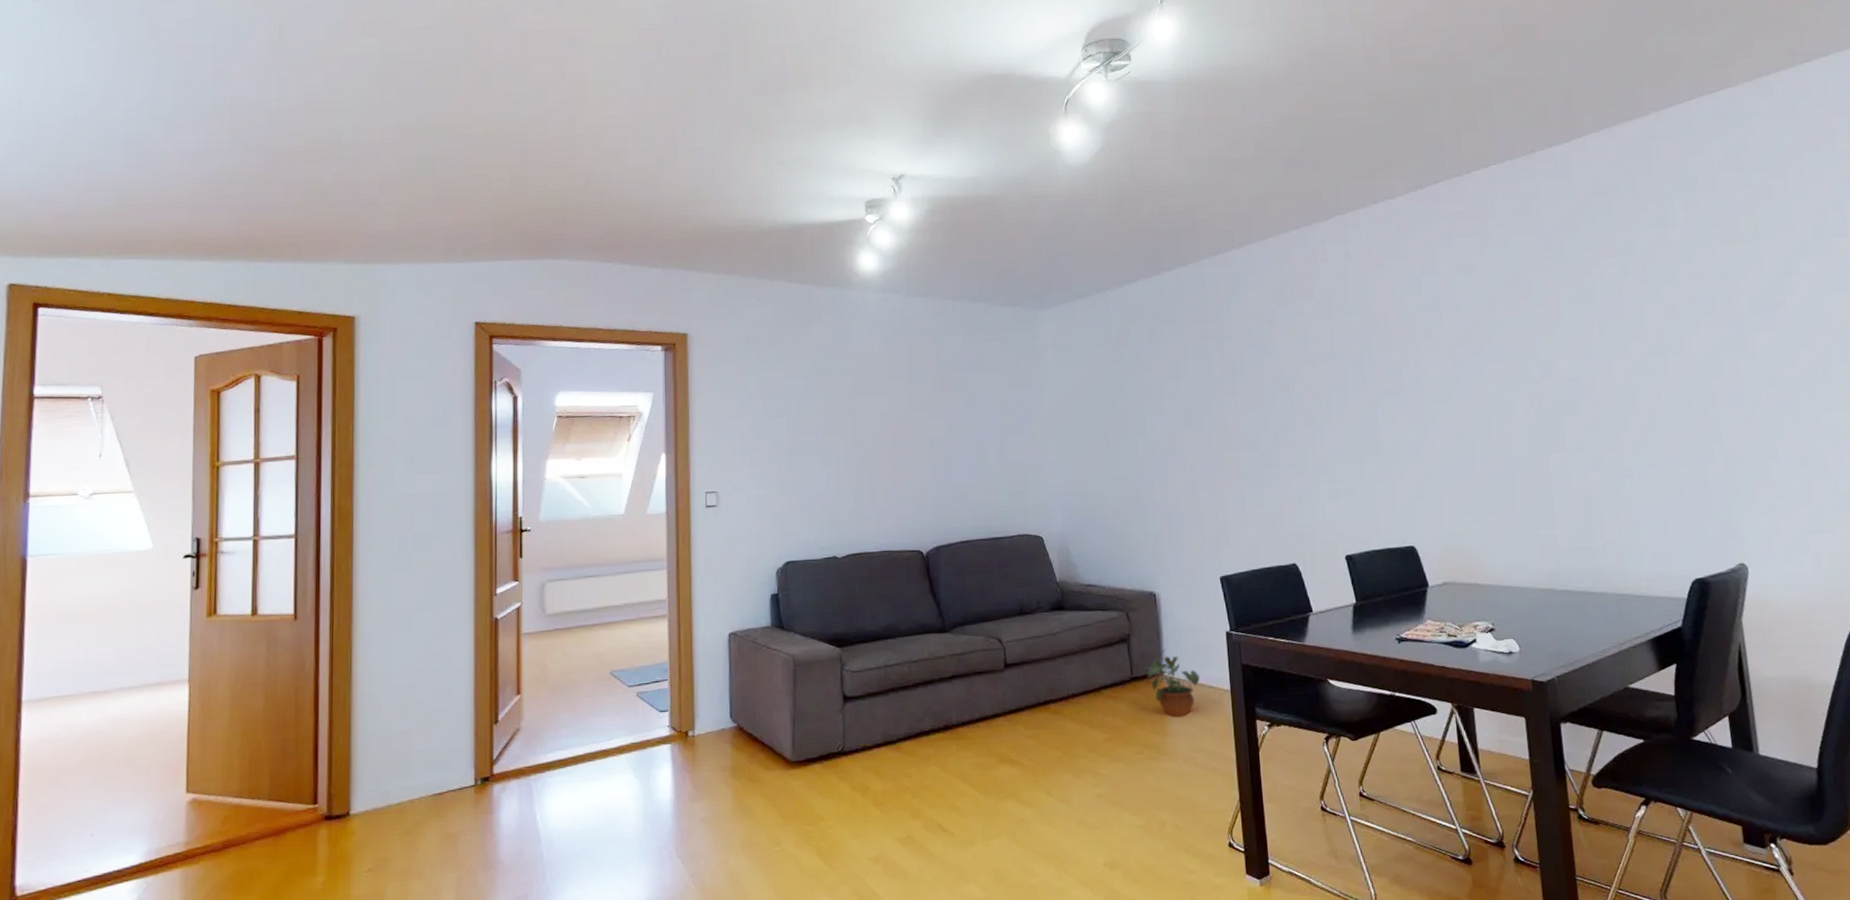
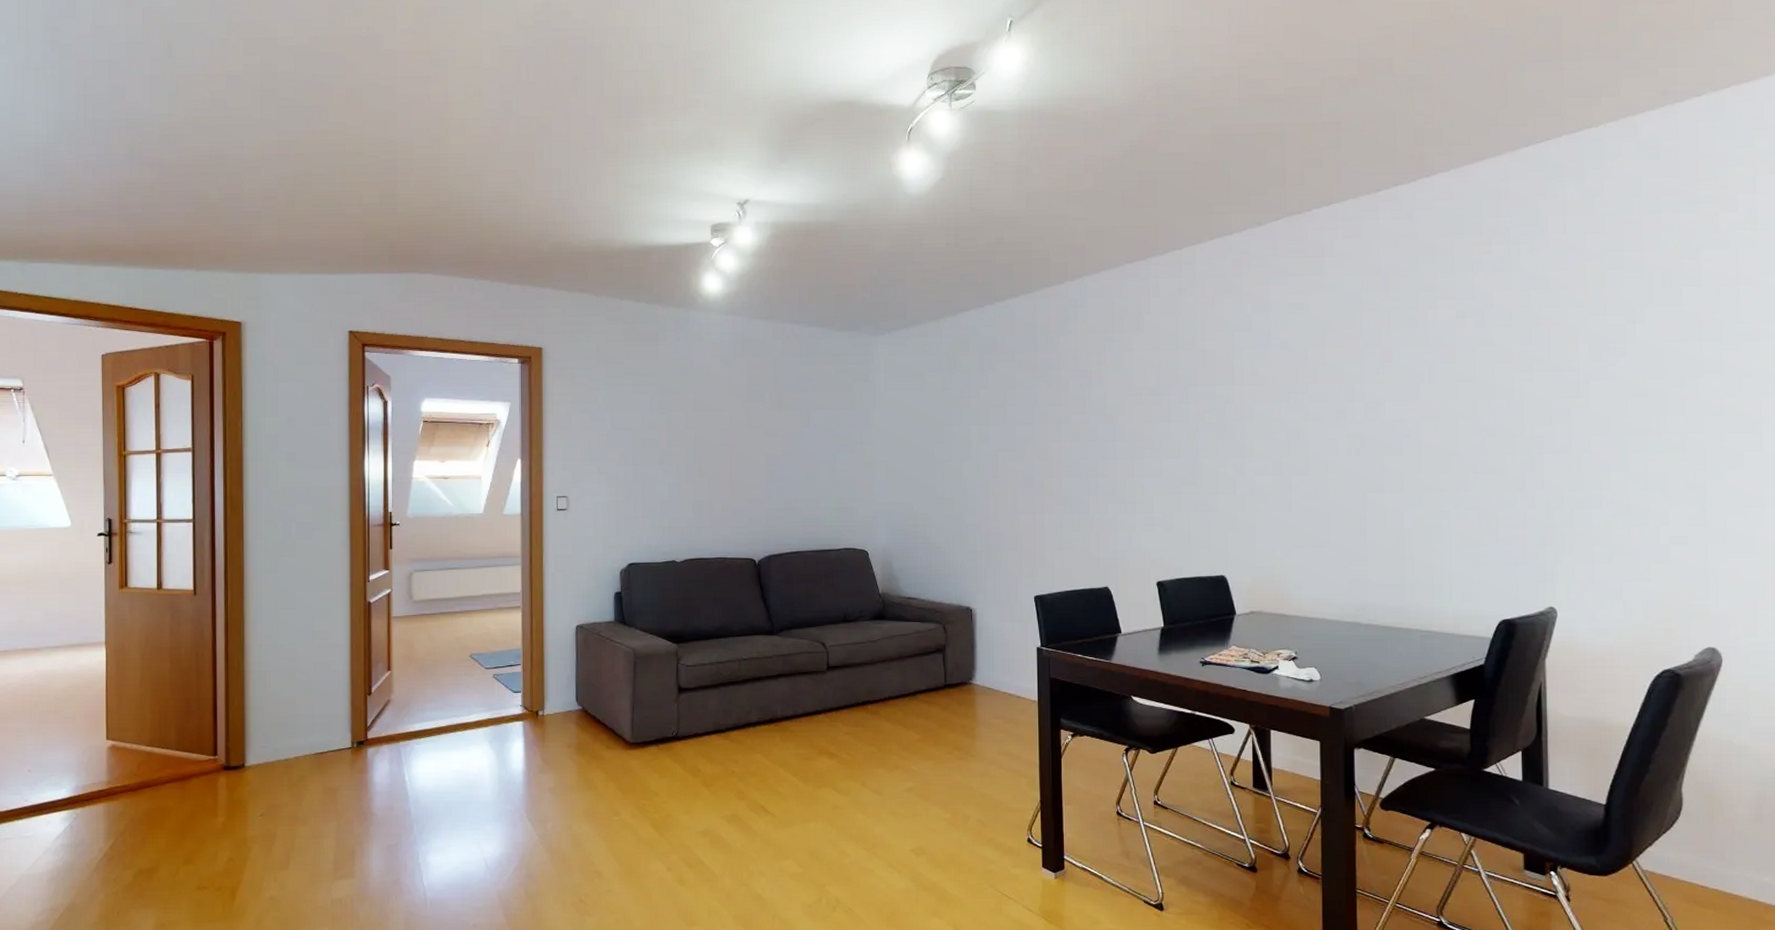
potted plant: present [1144,650,1200,718] -> none [957,661,1009,723]

